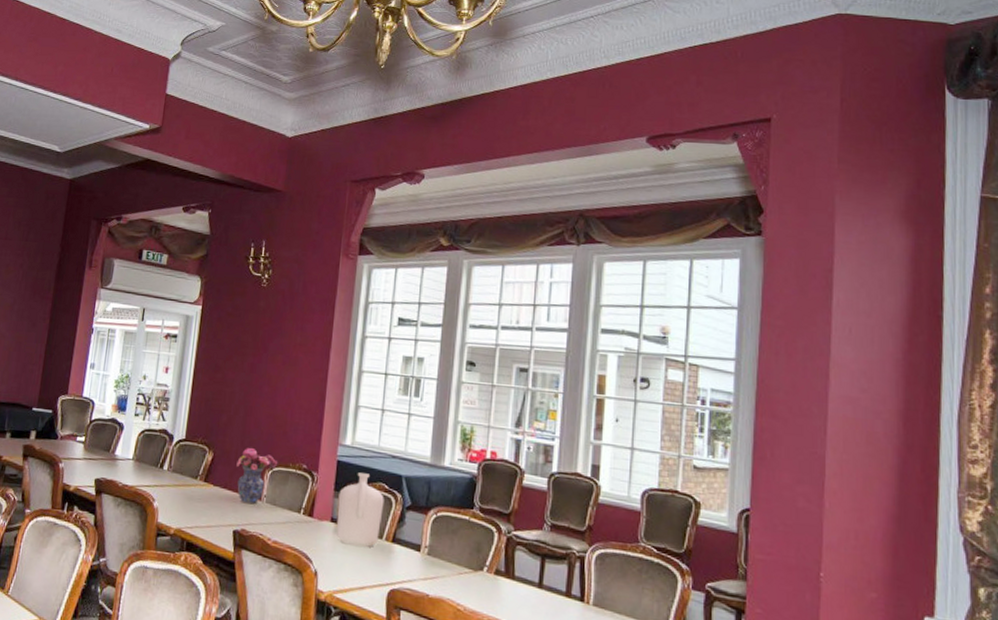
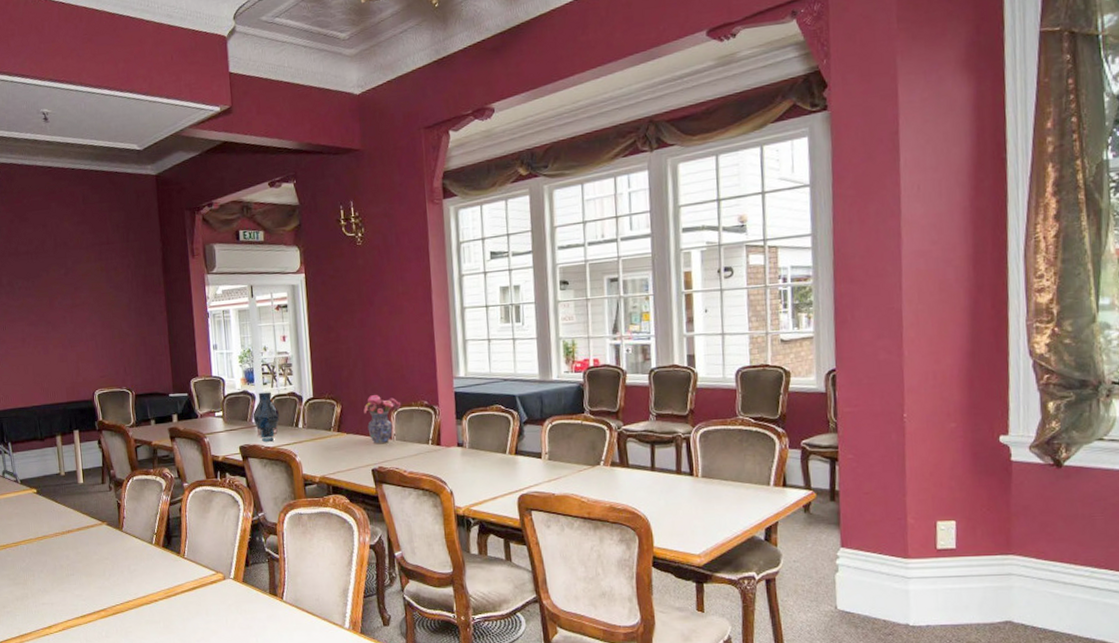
vase: none [116,423,146,480] -> present [253,392,280,442]
water jug: present [336,472,384,548] -> none [460,399,503,465]

